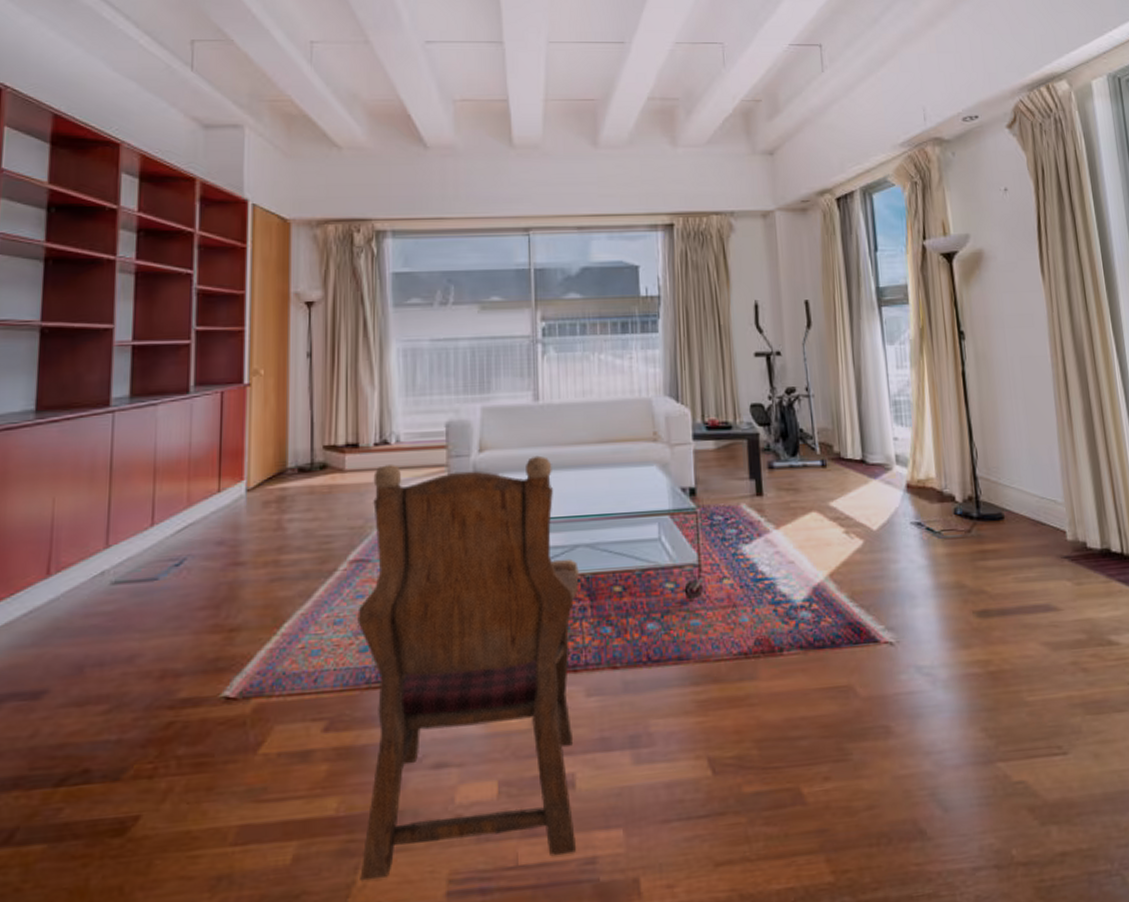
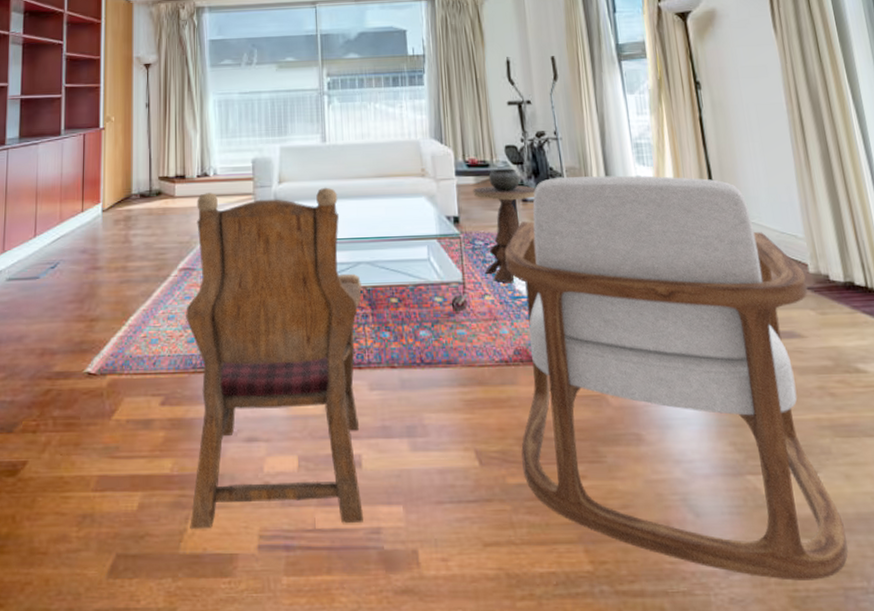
side table: none [712,431,784,564] -> present [473,168,536,283]
armchair: none [746,437,1094,871] -> present [504,175,848,581]

